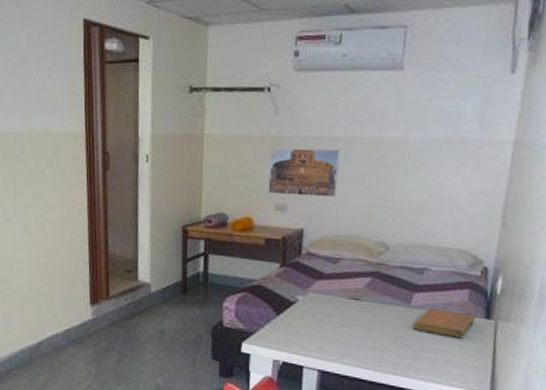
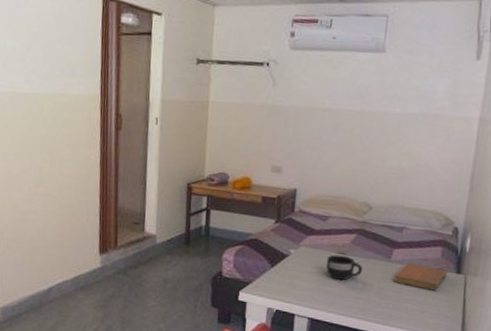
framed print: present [267,147,341,198] -> none [265,116,330,162]
mug: none [338,300,379,329] -> present [326,254,363,281]

